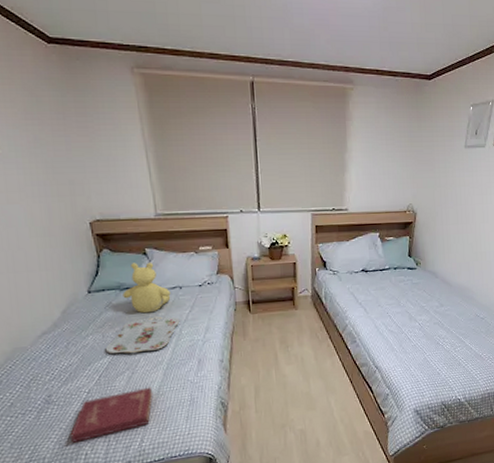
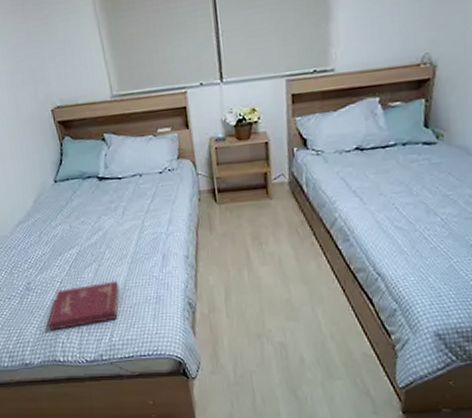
serving tray: present [105,316,180,354] -> none [73,206,142,245]
teddy bear: present [123,262,171,314] -> none [85,148,132,204]

